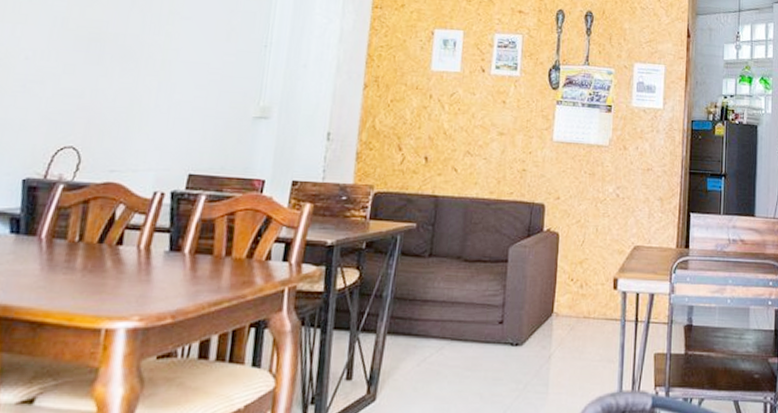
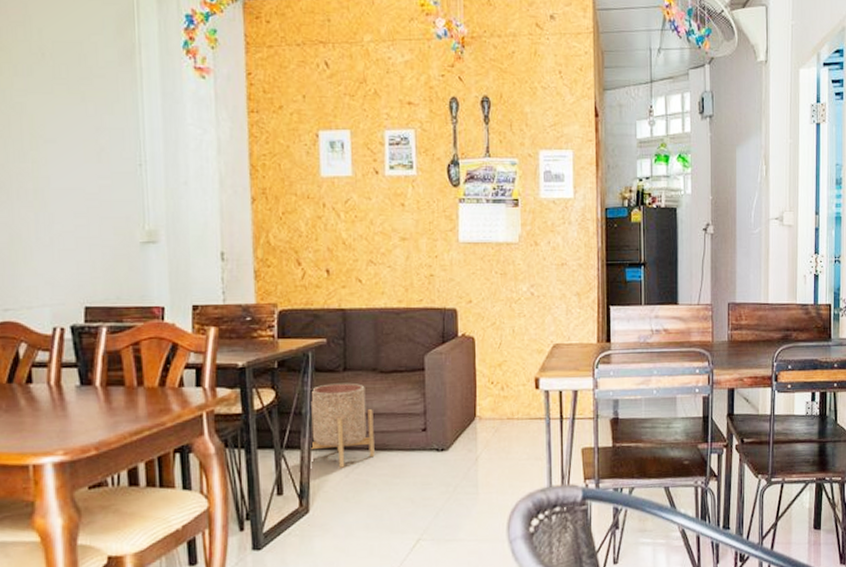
planter: none [387,268,453,356] -> present [310,383,375,468]

